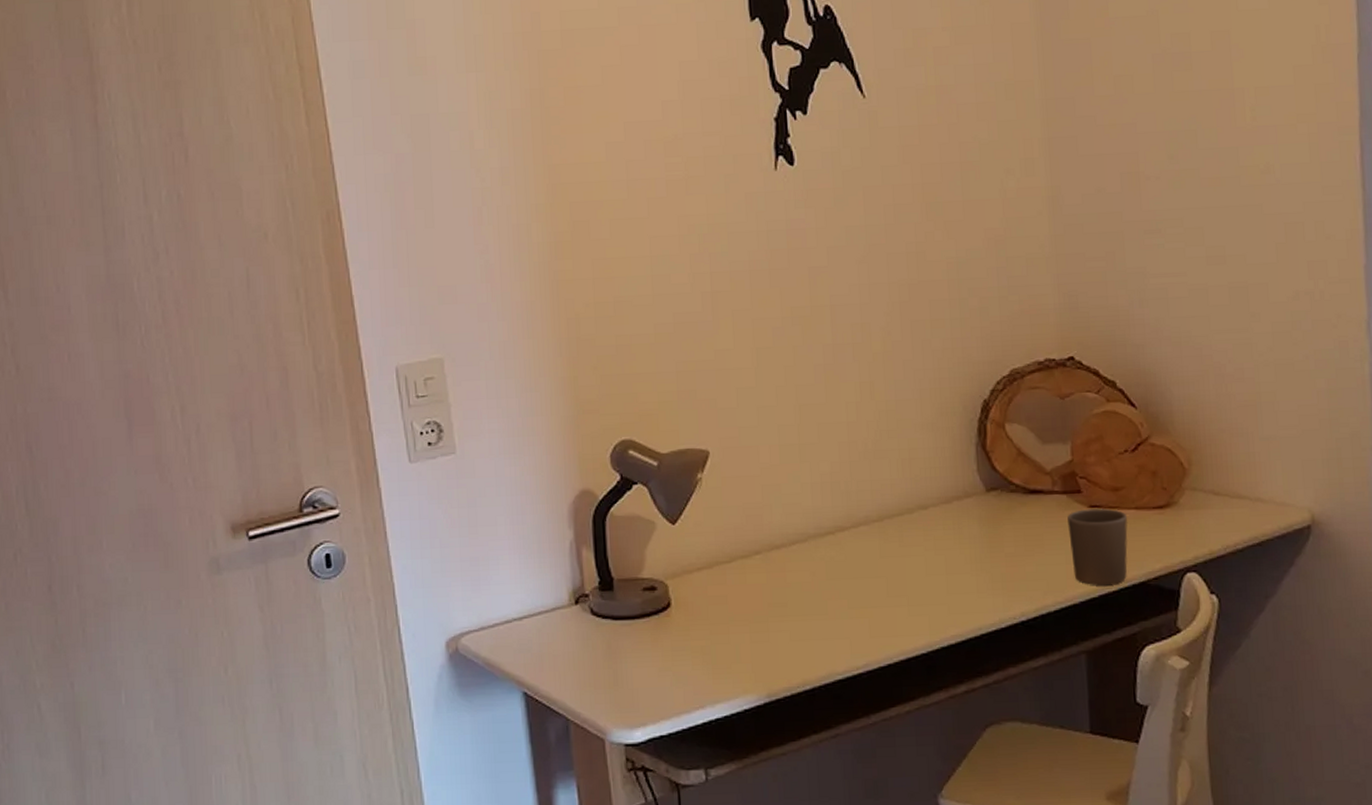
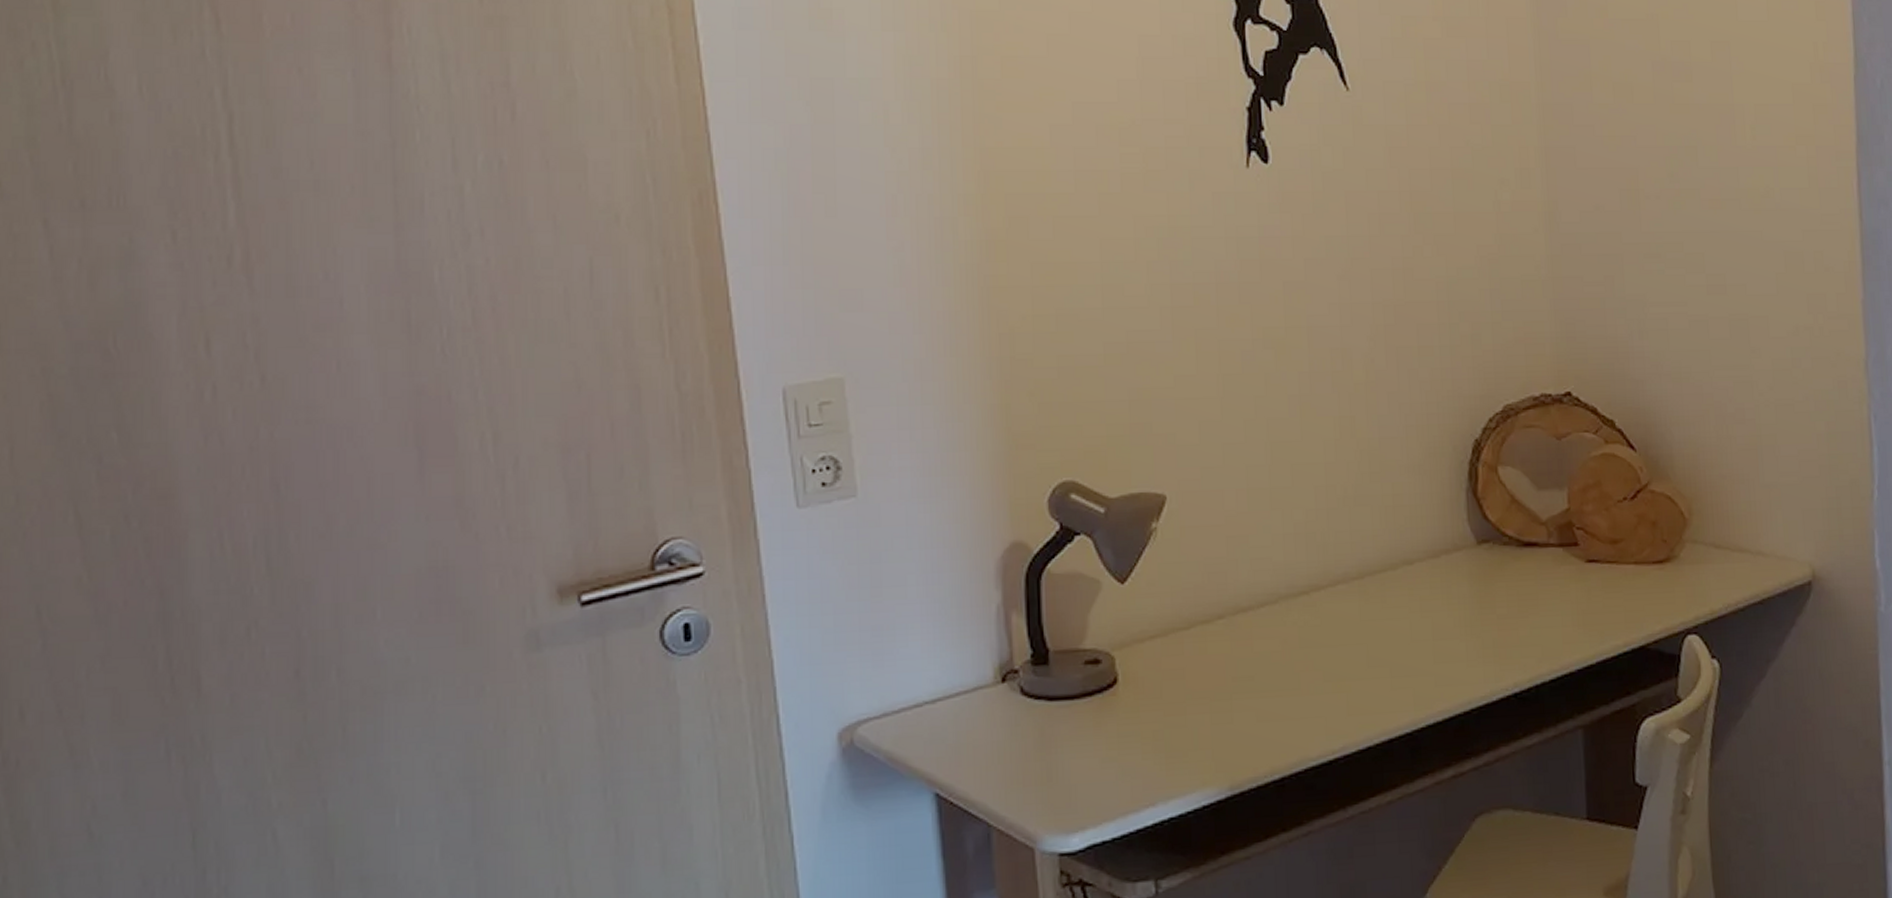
mug: present [1067,508,1128,585] -> none [1564,562,1627,650]

